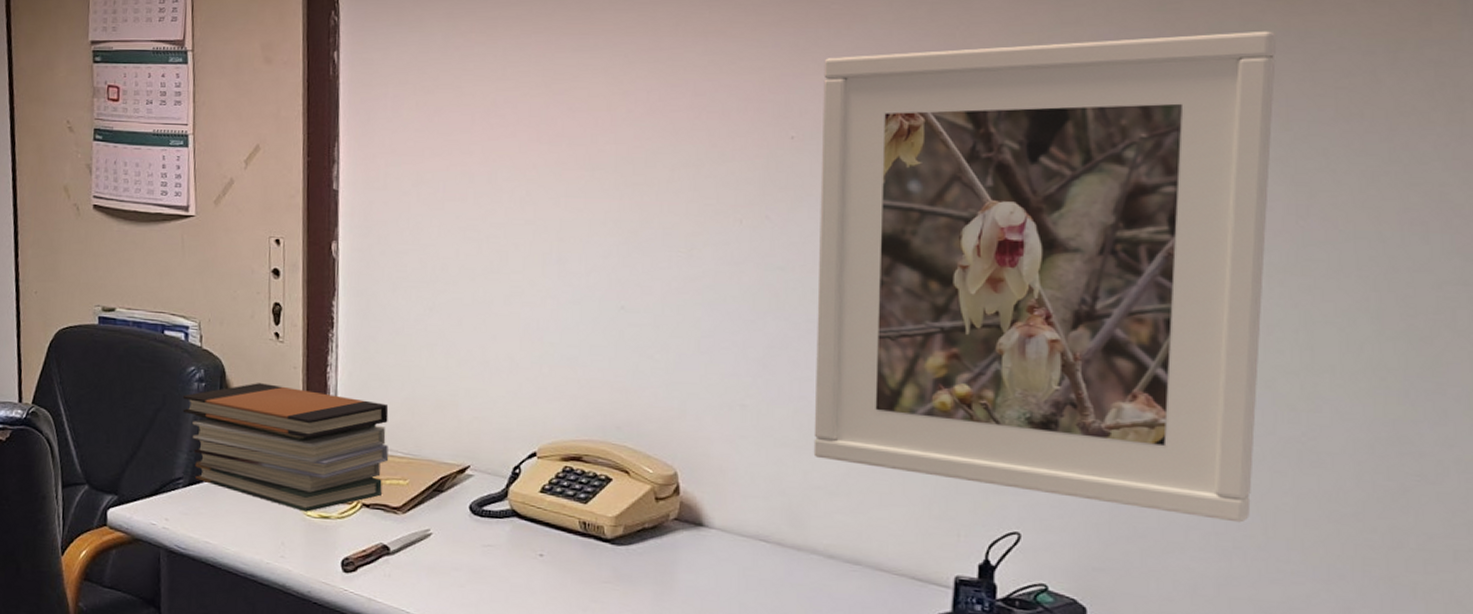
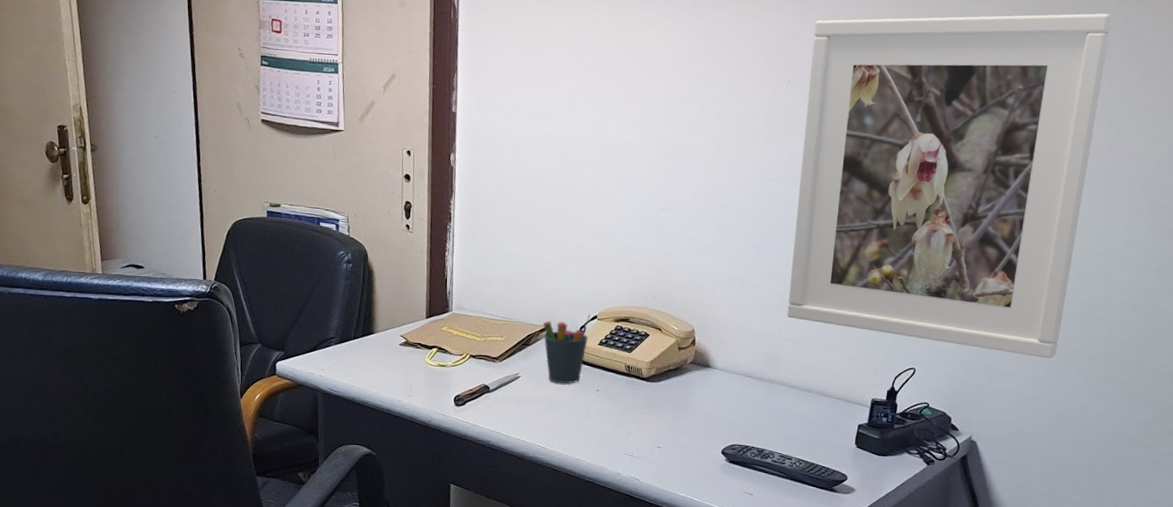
book stack: present [182,383,389,512] -> none [334,264,491,362]
pen holder: none [461,448,527,546] -> present [543,313,591,384]

